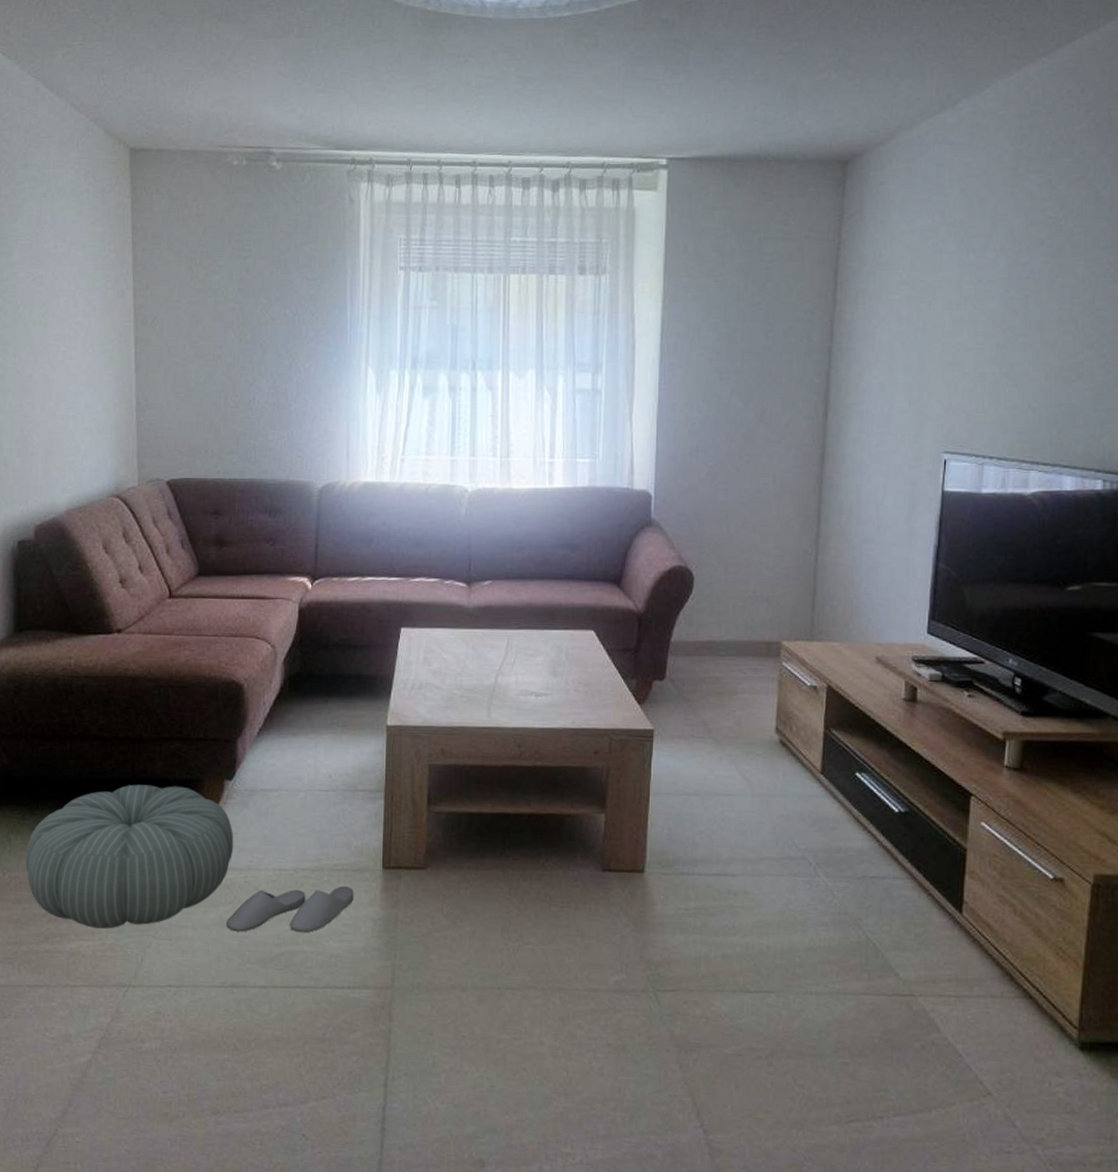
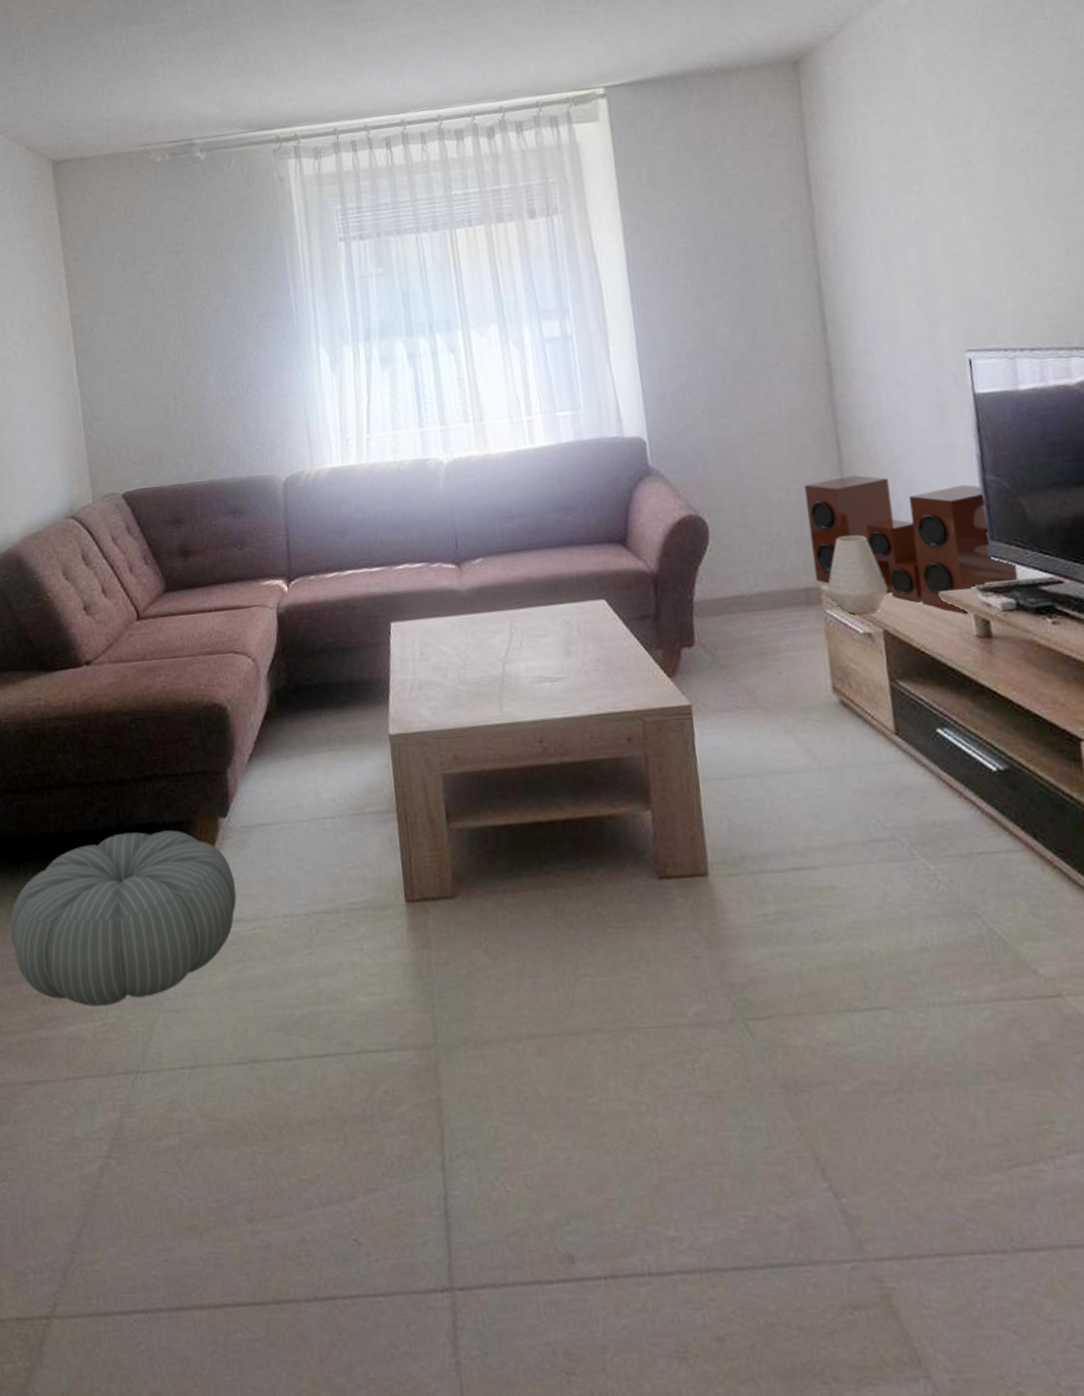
slippers: present [226,885,354,933] -> none [238,927,378,995]
speaker: none [779,549,949,679] -> present [803,475,1019,614]
vase: none [787,601,838,669] -> present [827,535,889,614]

